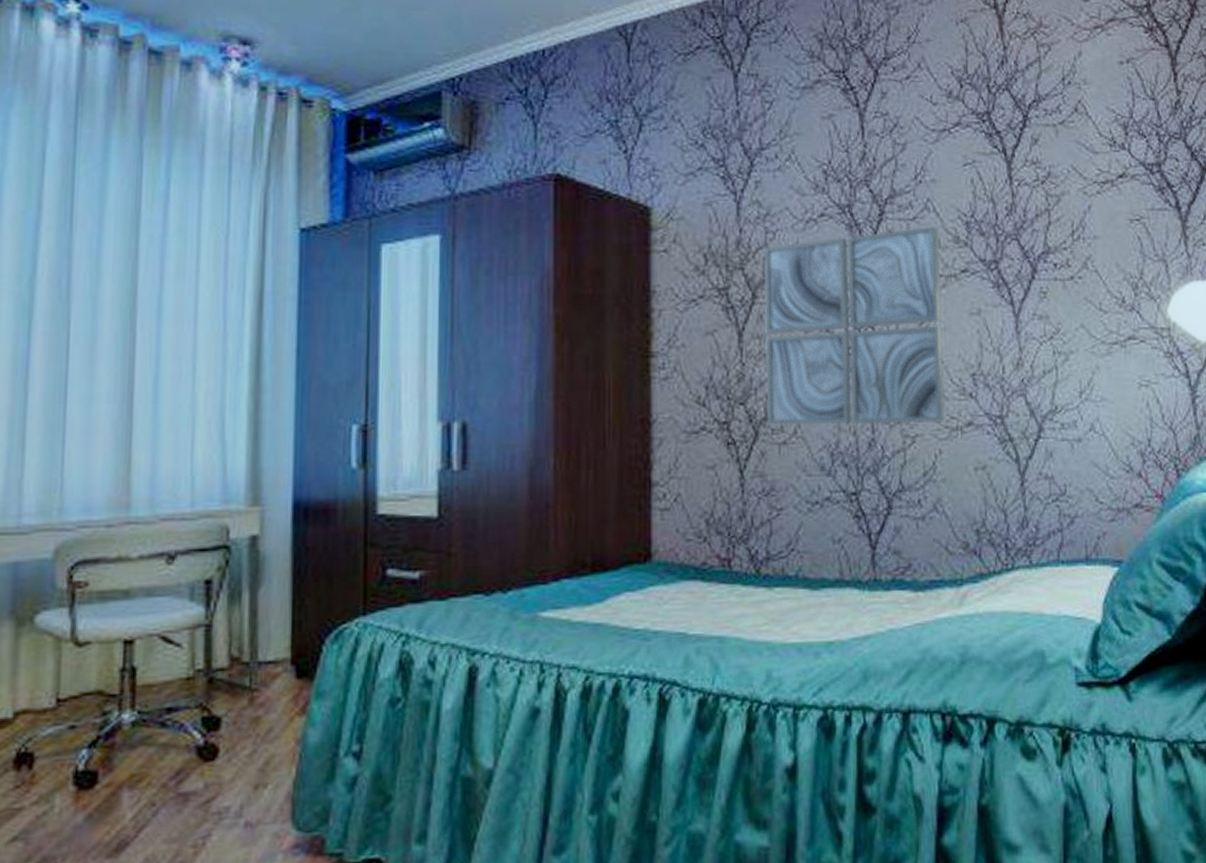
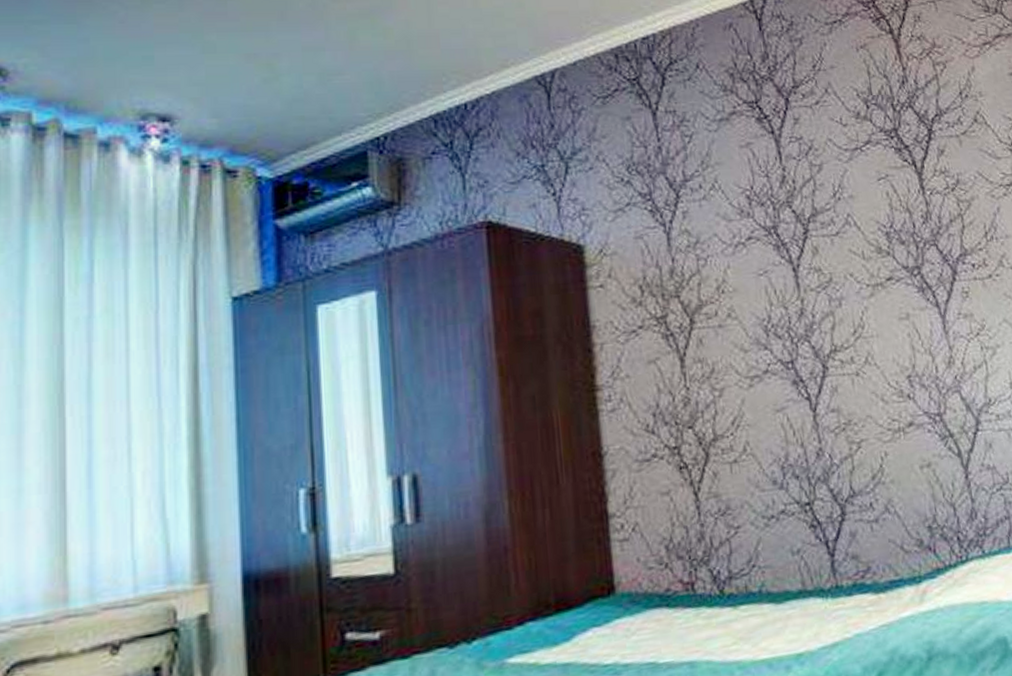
wall art: present [764,226,946,425] -> none [698,239,887,444]

